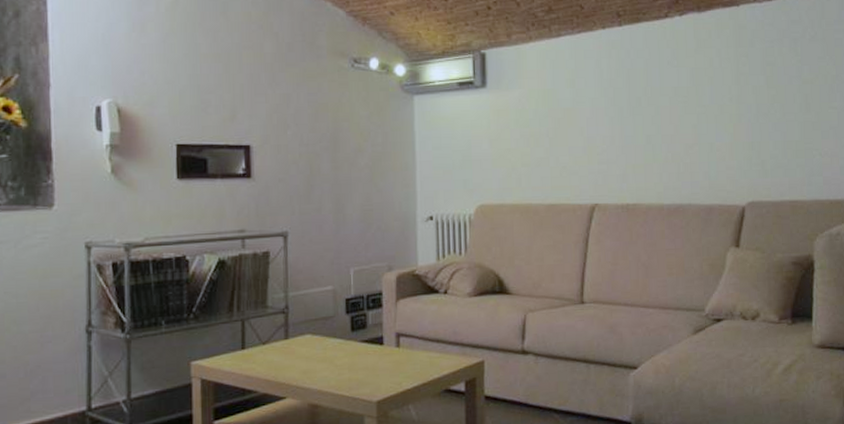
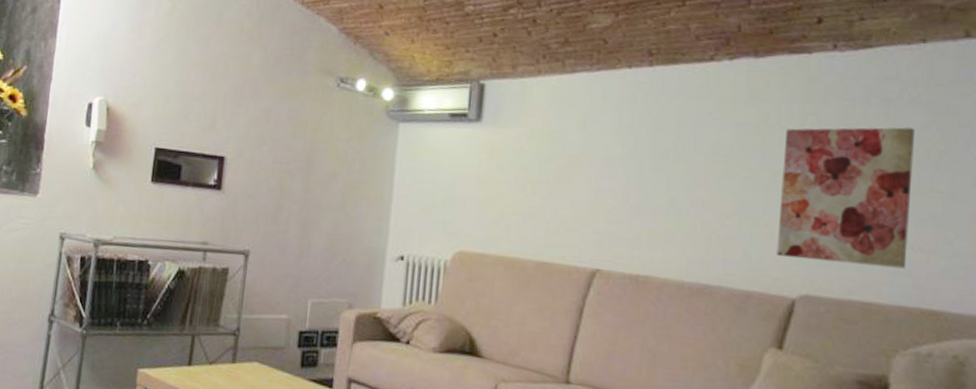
wall art: none [726,60,818,174] -> present [776,127,915,269]

